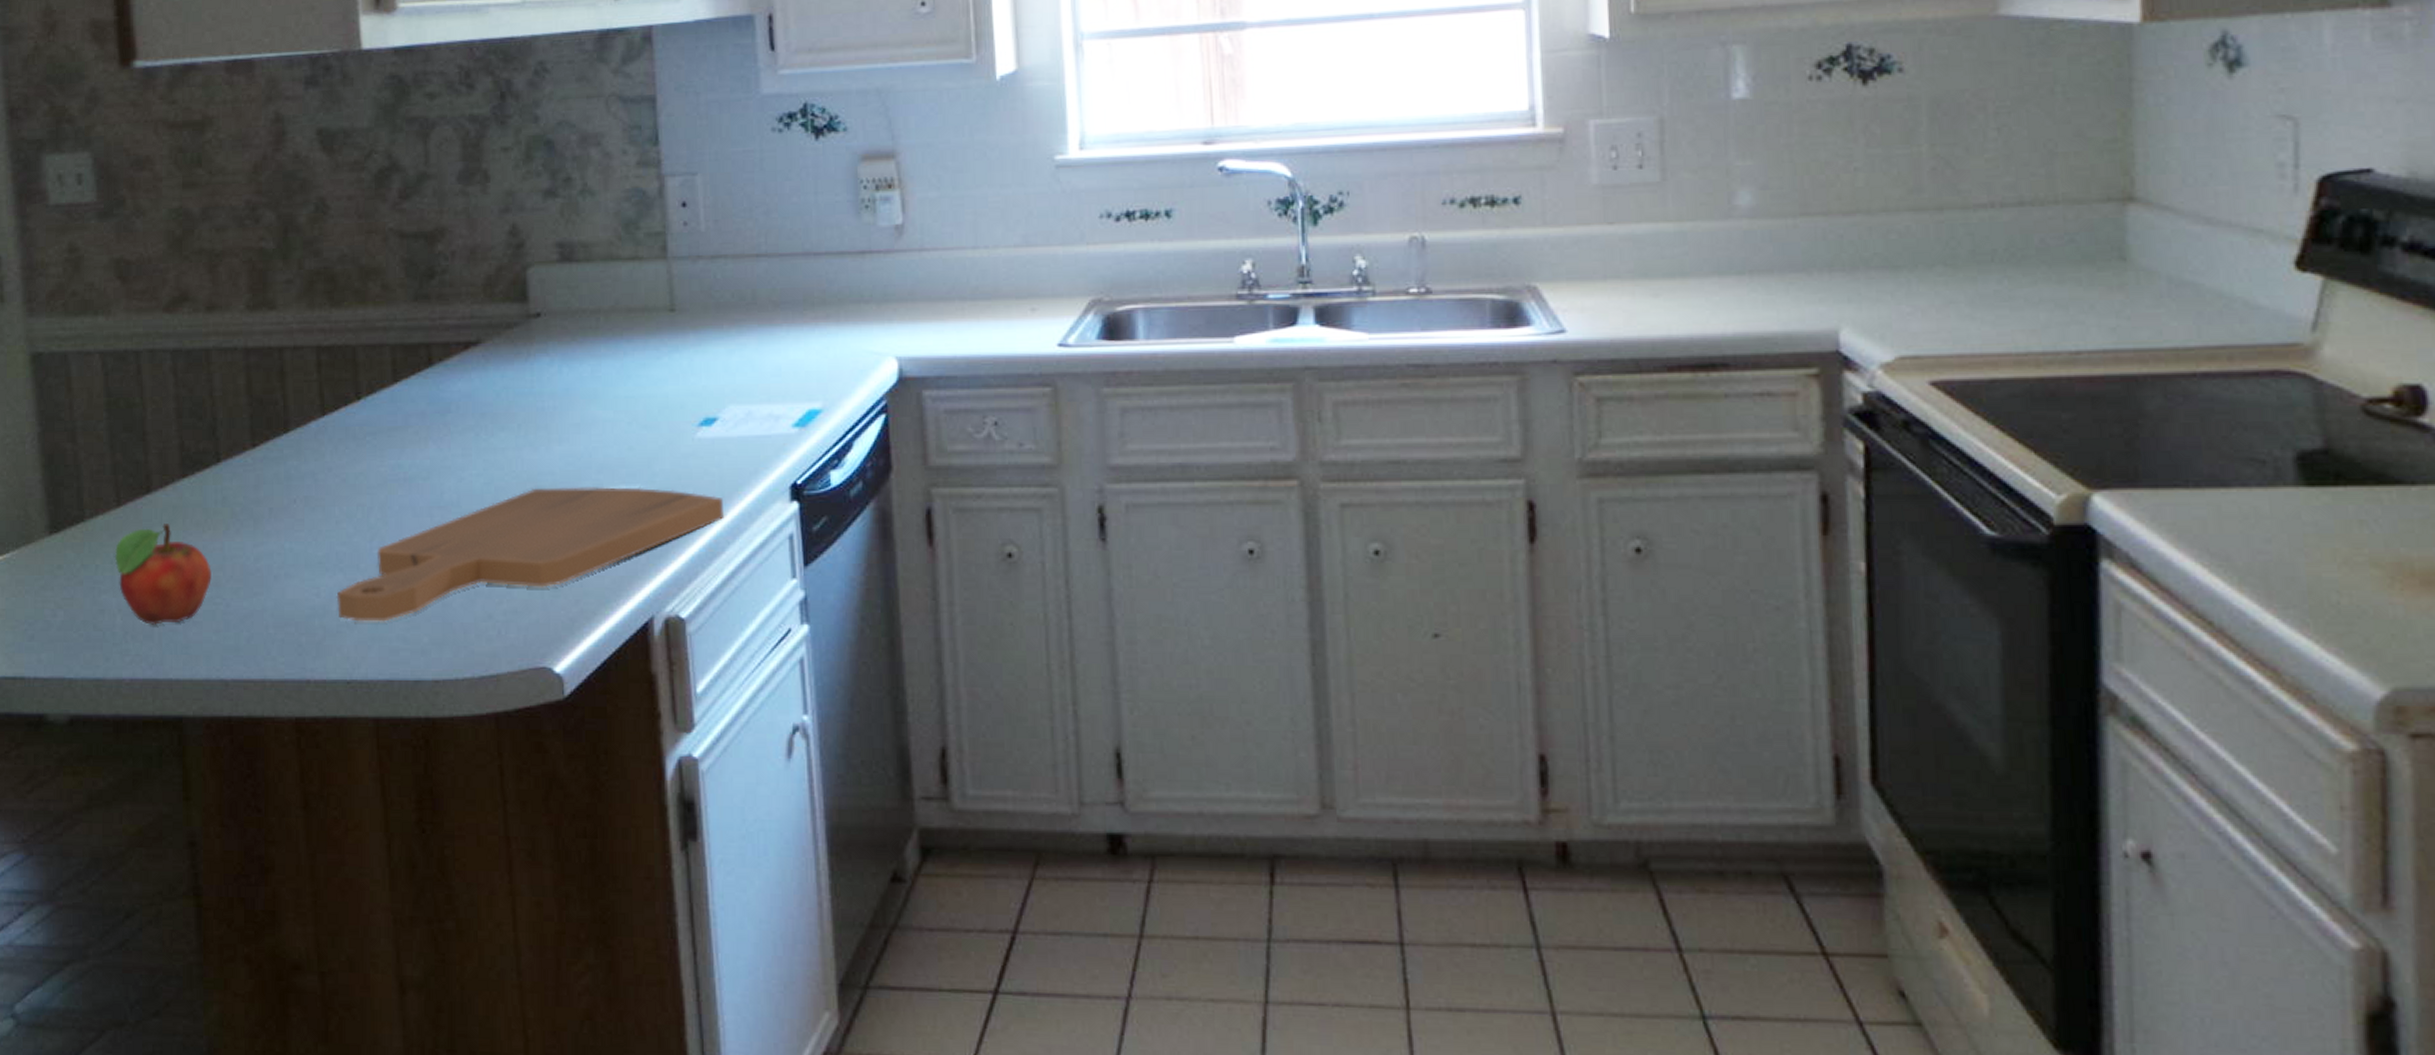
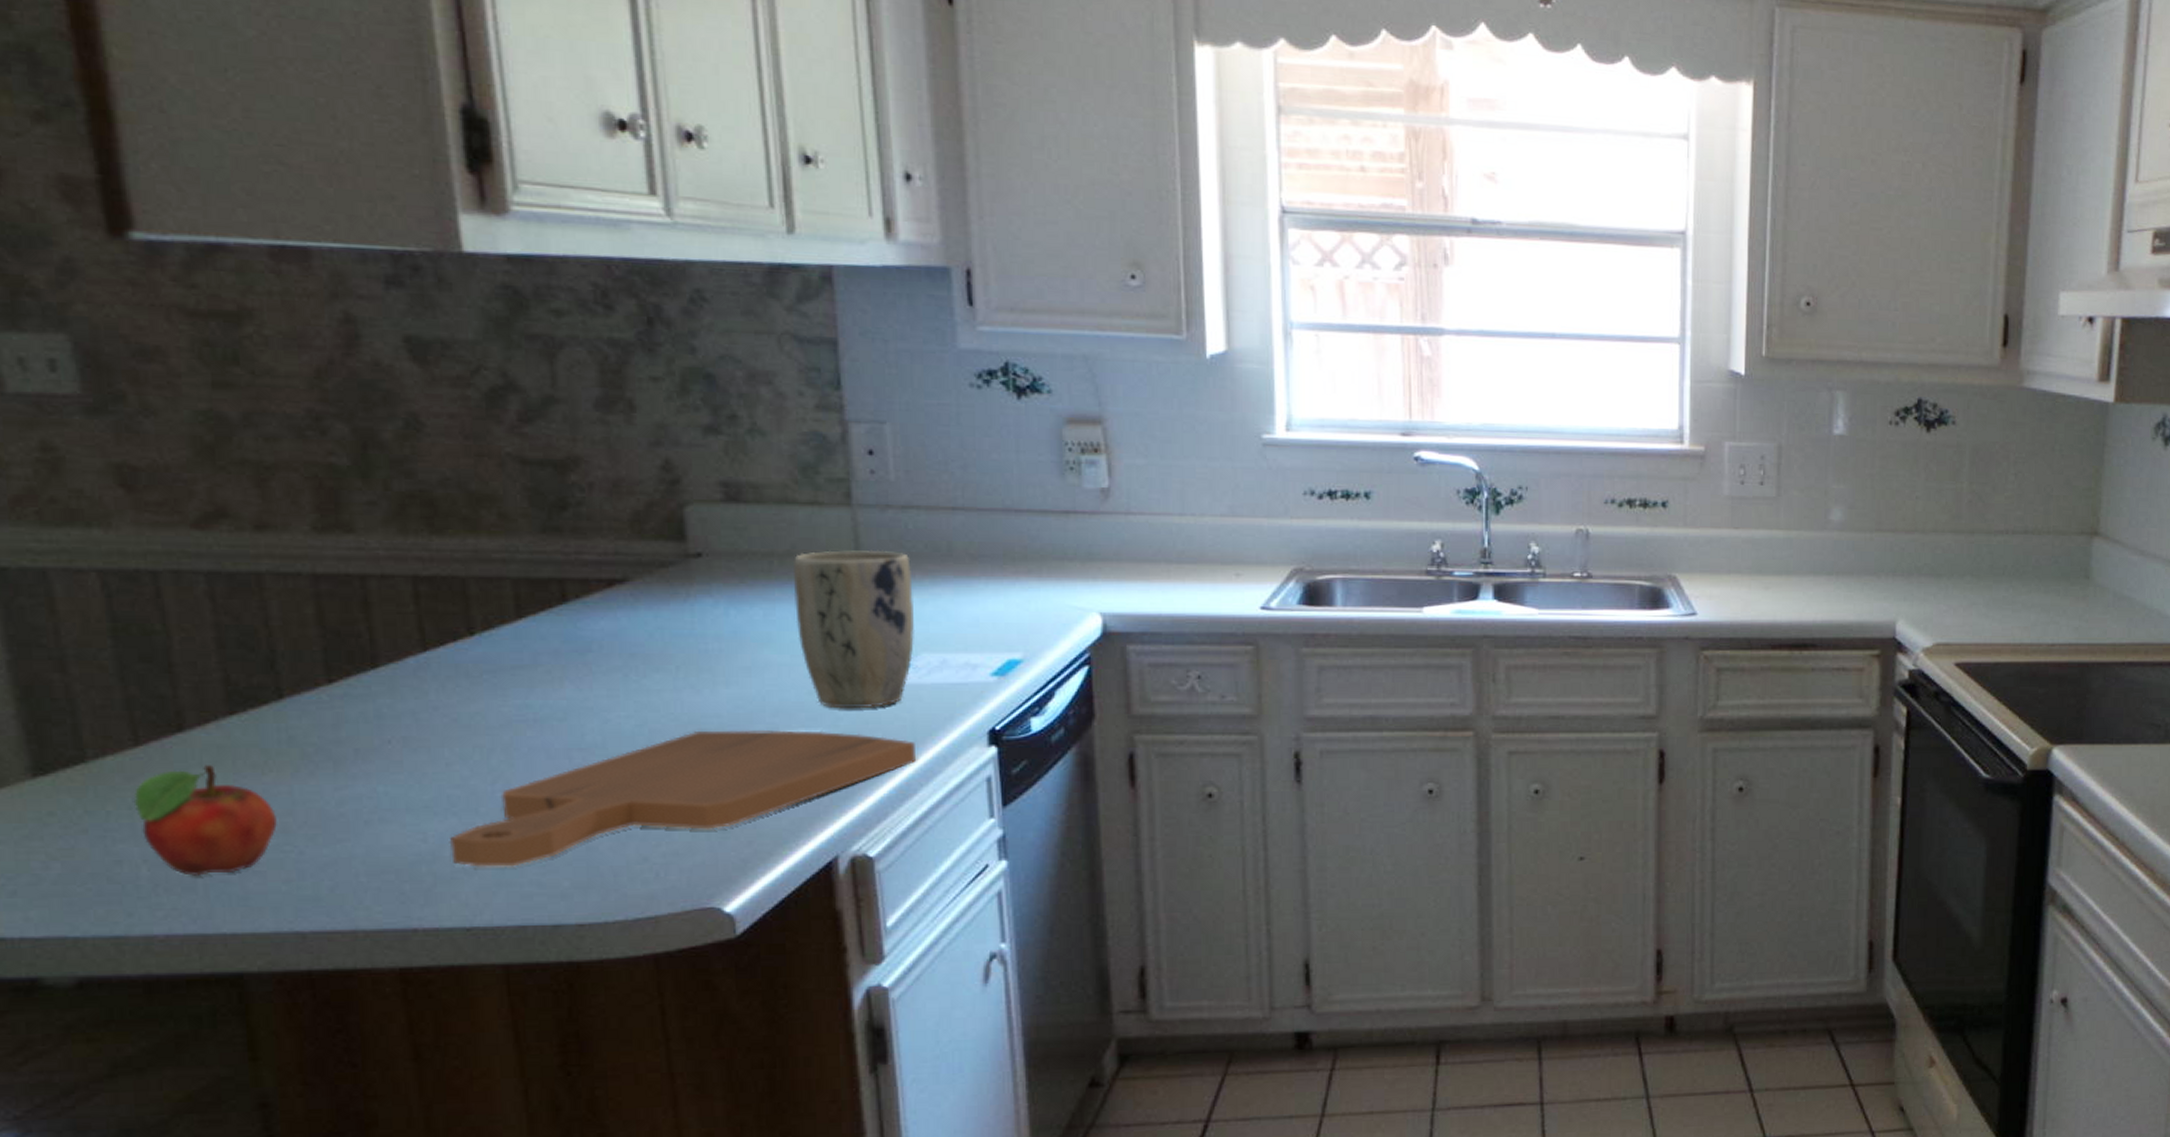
plant pot: none [616,301,723,464] -> present [793,549,915,709]

